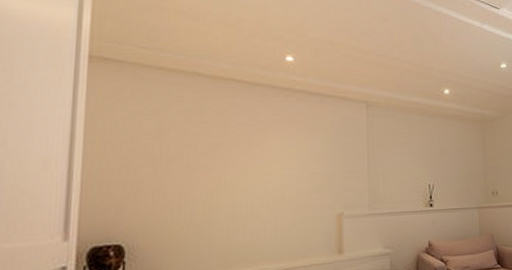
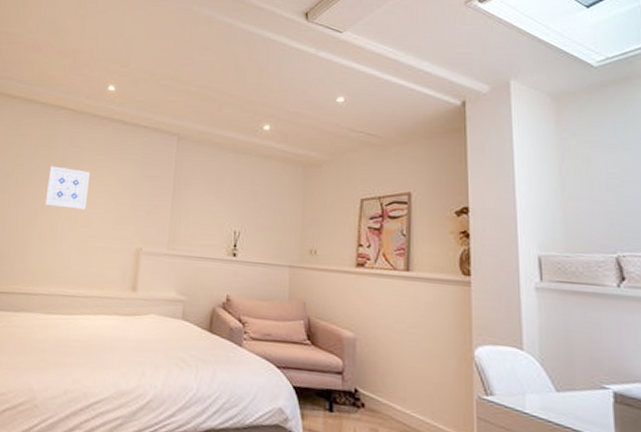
wall art: none [228,142,277,184] -> present [45,166,90,210]

